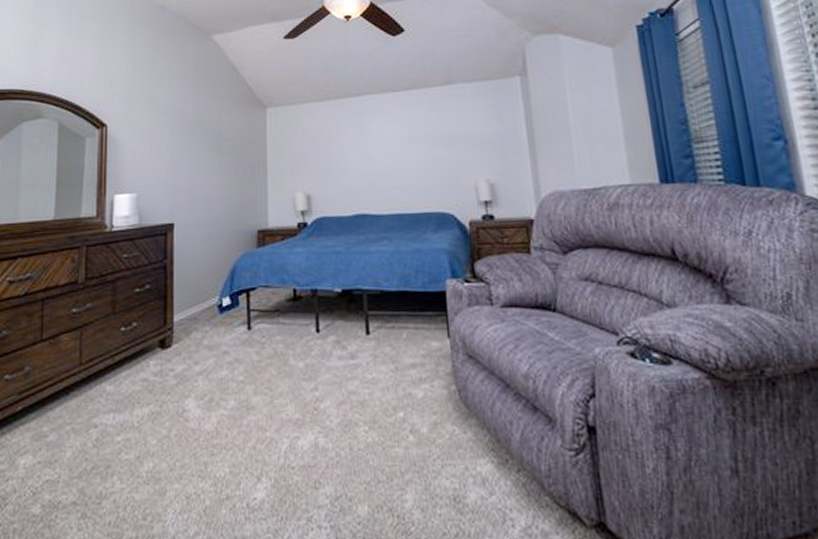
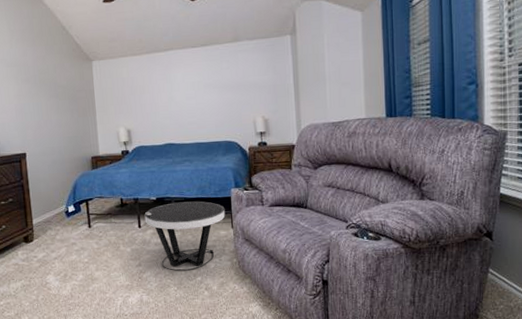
side table: none [325,296,439,402] -> present [144,201,225,272]

